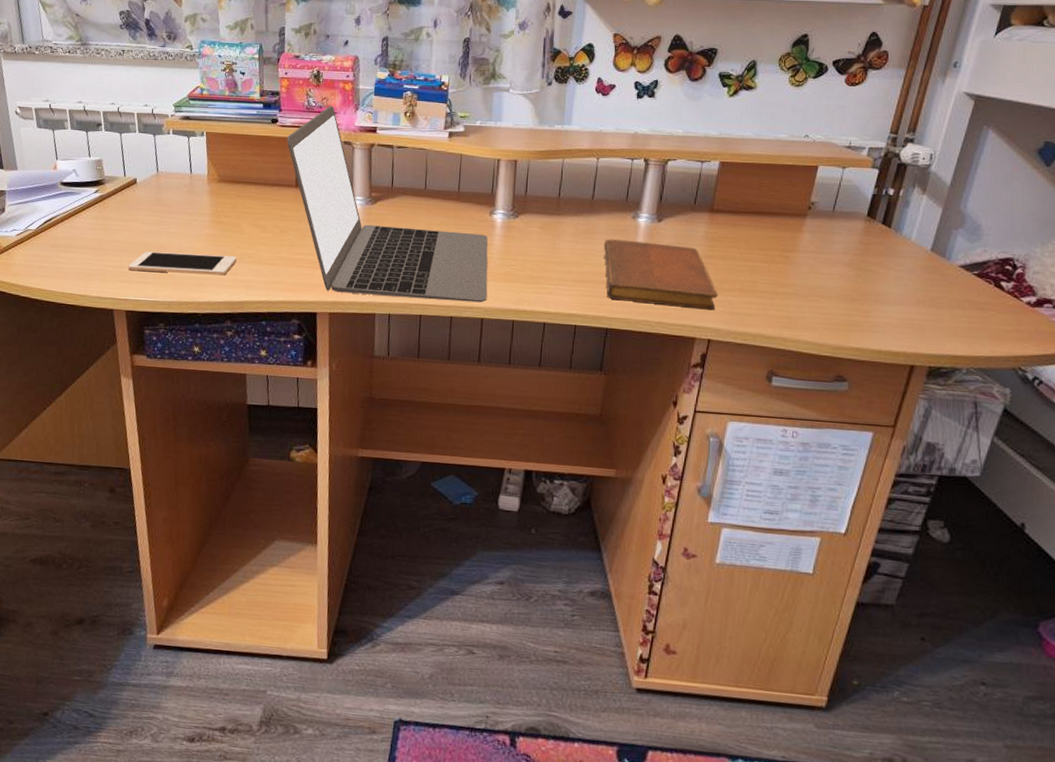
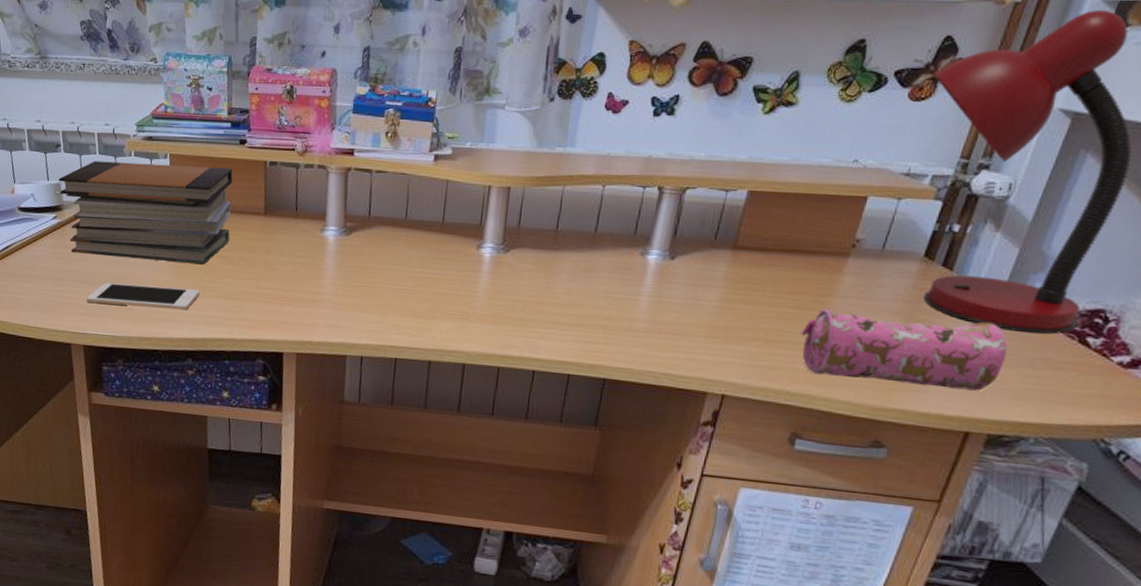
book stack: none [99,138,266,233] -> present [58,161,233,265]
laptop: present [287,105,488,303] -> none [256,124,474,347]
notebook: present [603,239,718,310] -> none [605,278,736,362]
pencil case: none [771,262,939,330] -> present [801,308,1008,391]
desk lamp: none [864,13,1022,280] -> present [923,10,1132,334]

